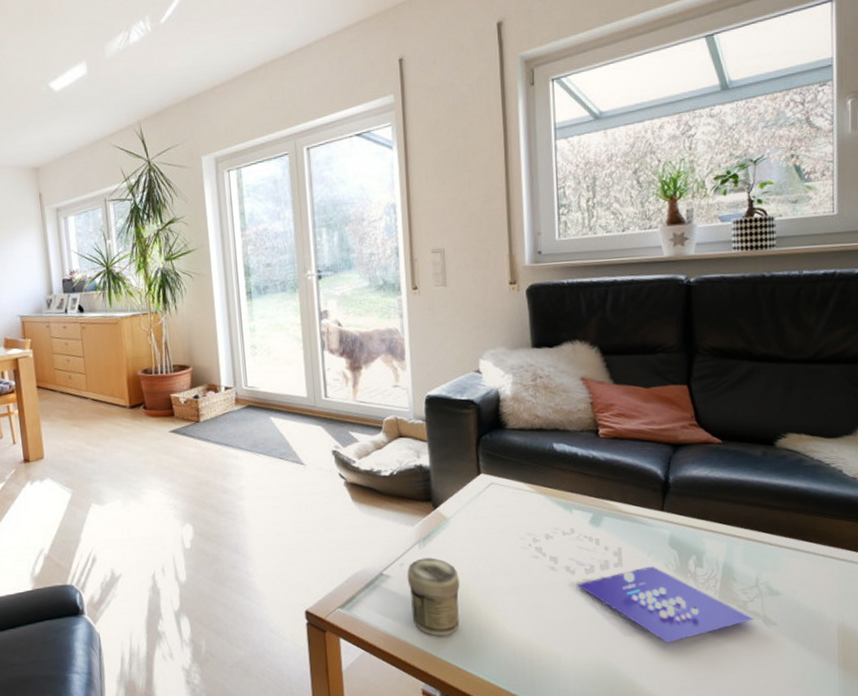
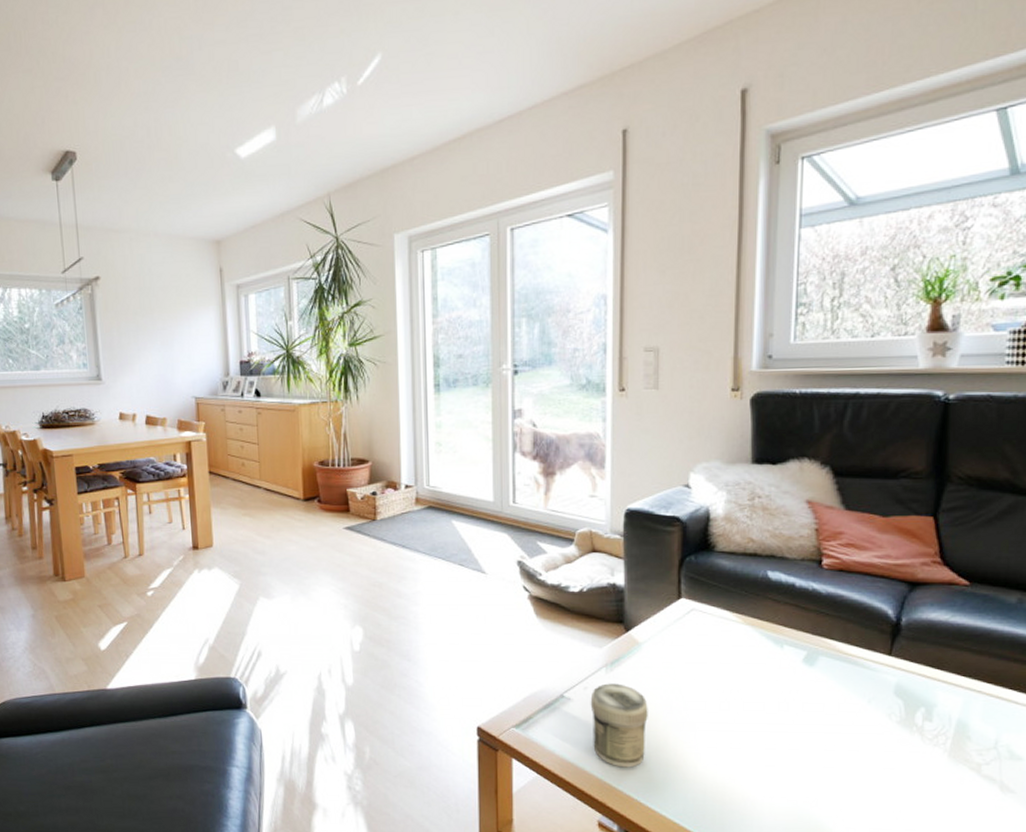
board game: present [527,528,754,643] -> none [728,665,988,800]

